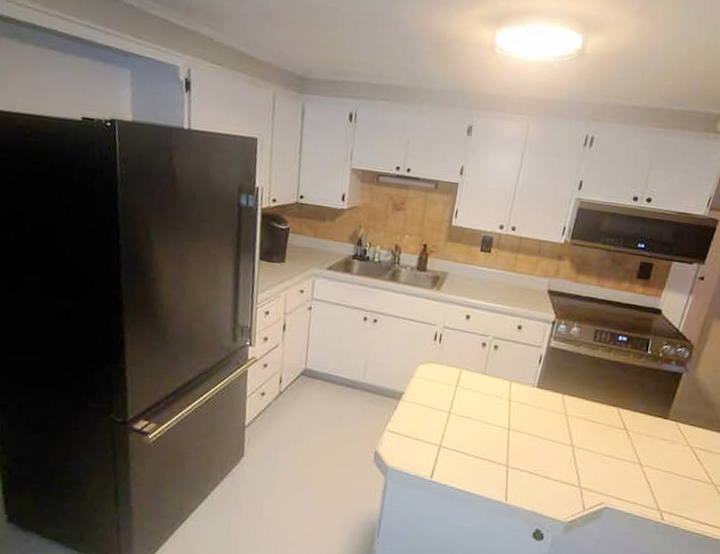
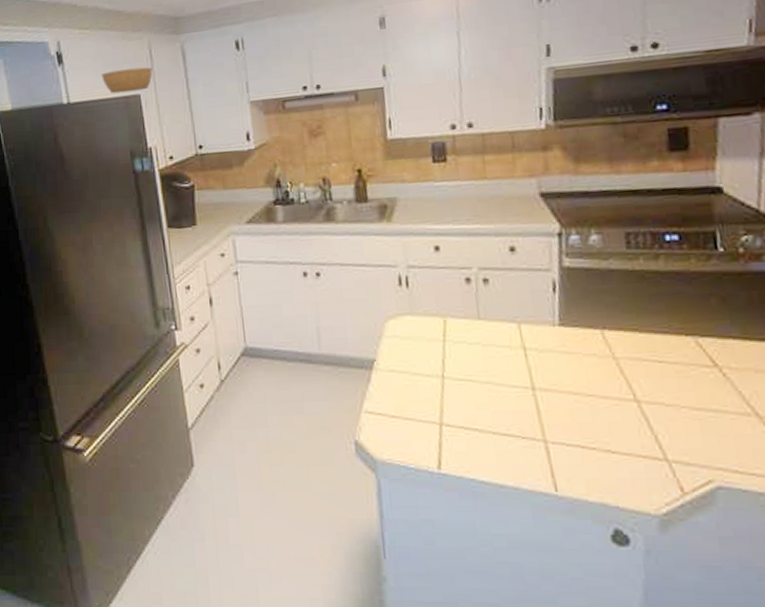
basket: none [225,109,273,135] -> present [101,67,153,93]

